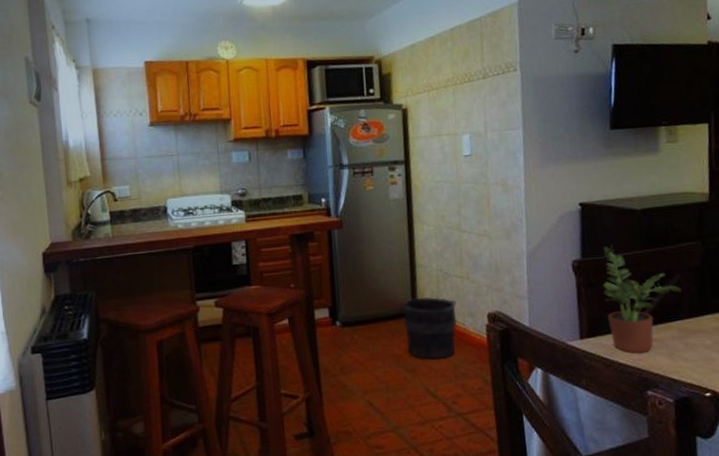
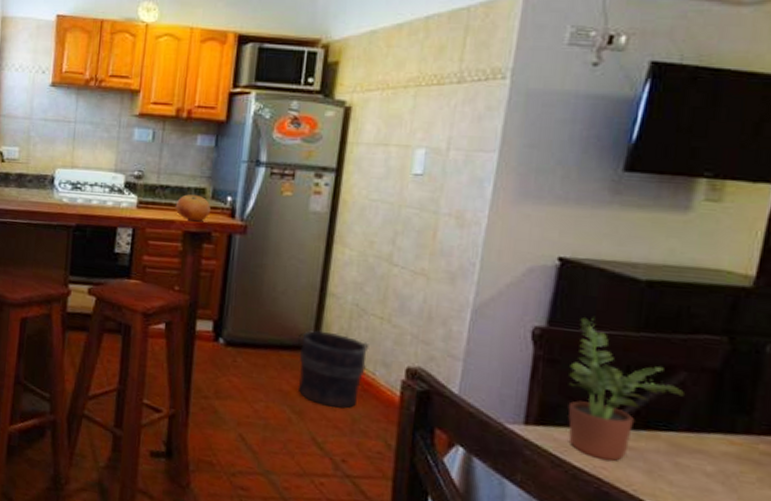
fruit: none [279,202,309,225] -> present [175,194,211,222]

